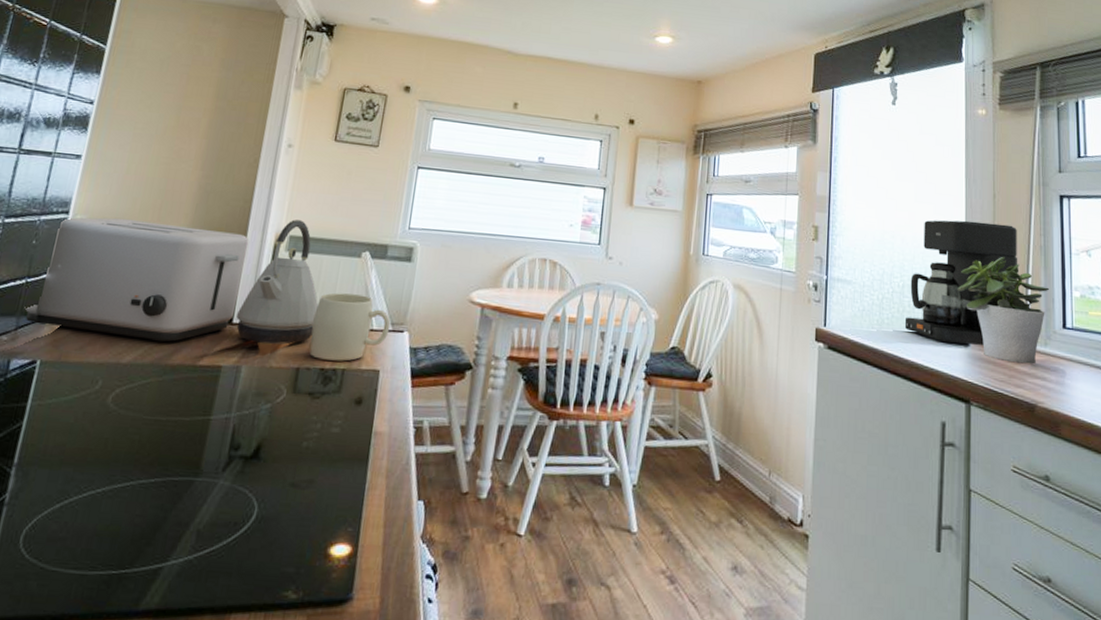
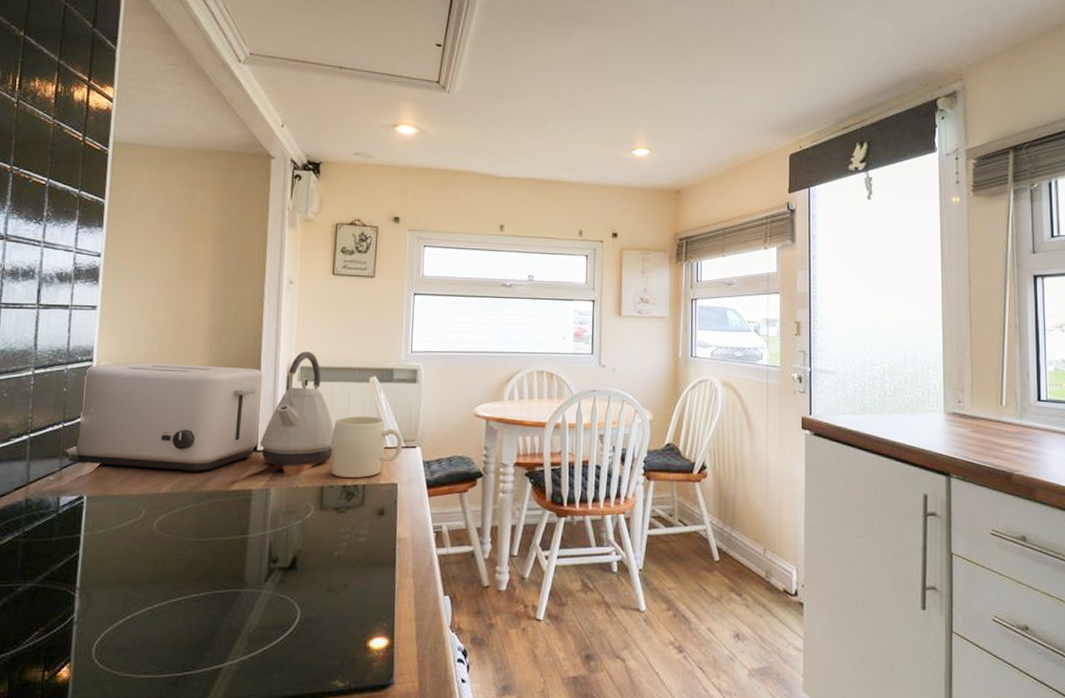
coffee maker: present [904,220,1018,346] -> none [886,306,994,423]
potted plant: present [957,256,1050,365] -> none [936,337,1025,436]

